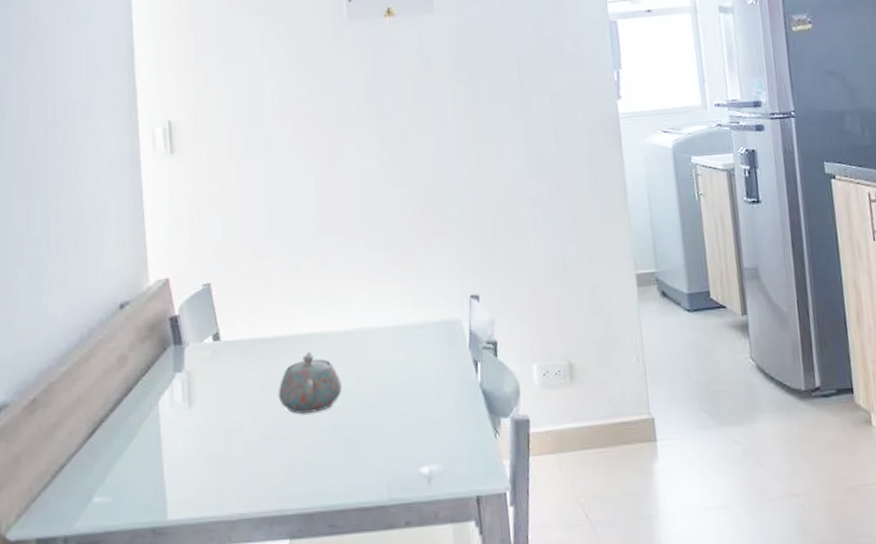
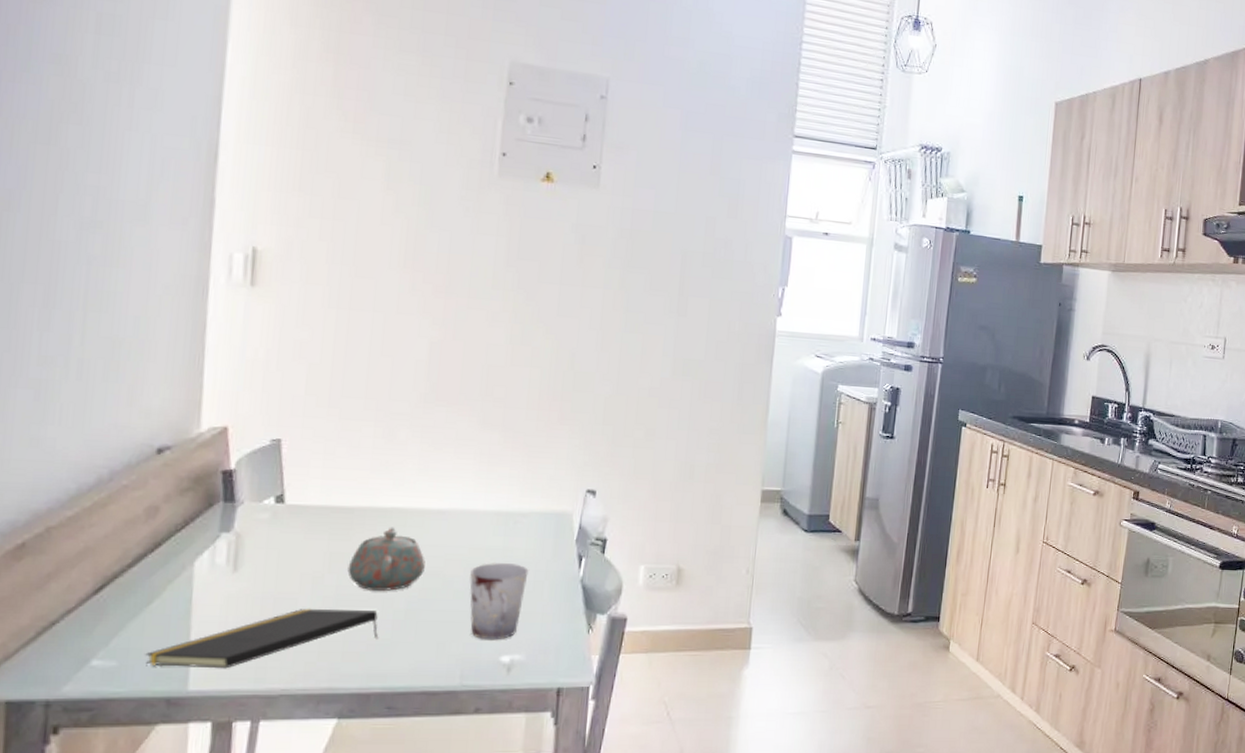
notepad: none [132,433,313,499] -> present [145,609,379,669]
cup: none [381,375,432,453] -> present [470,563,529,640]

